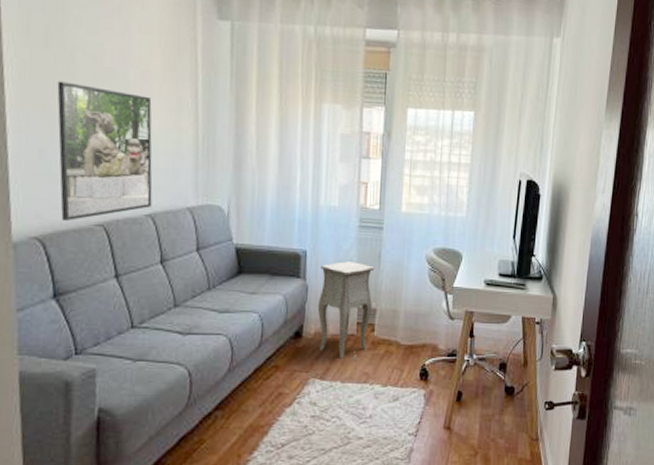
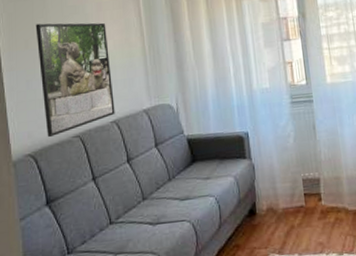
side table: present [317,261,375,361] -> none [263,136,316,232]

